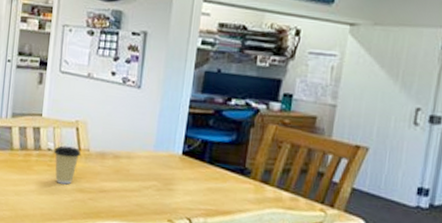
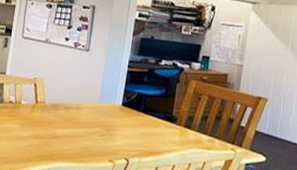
coffee cup: present [53,145,82,185] -> none [14,99,38,132]

